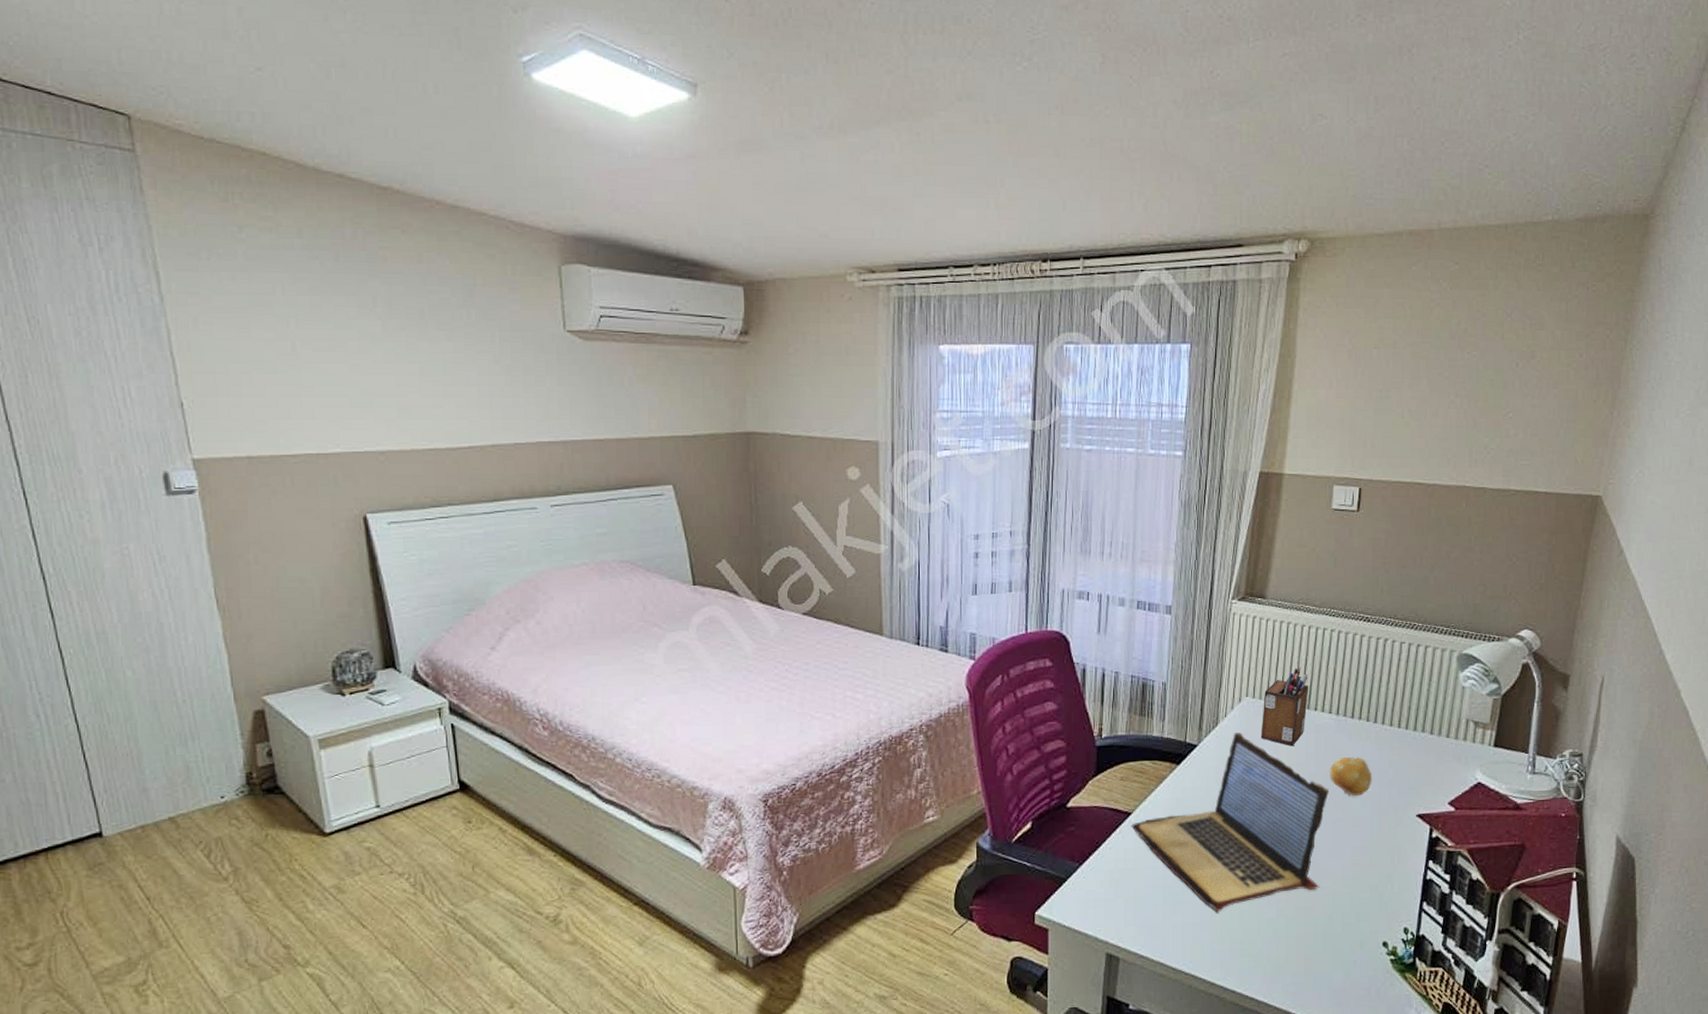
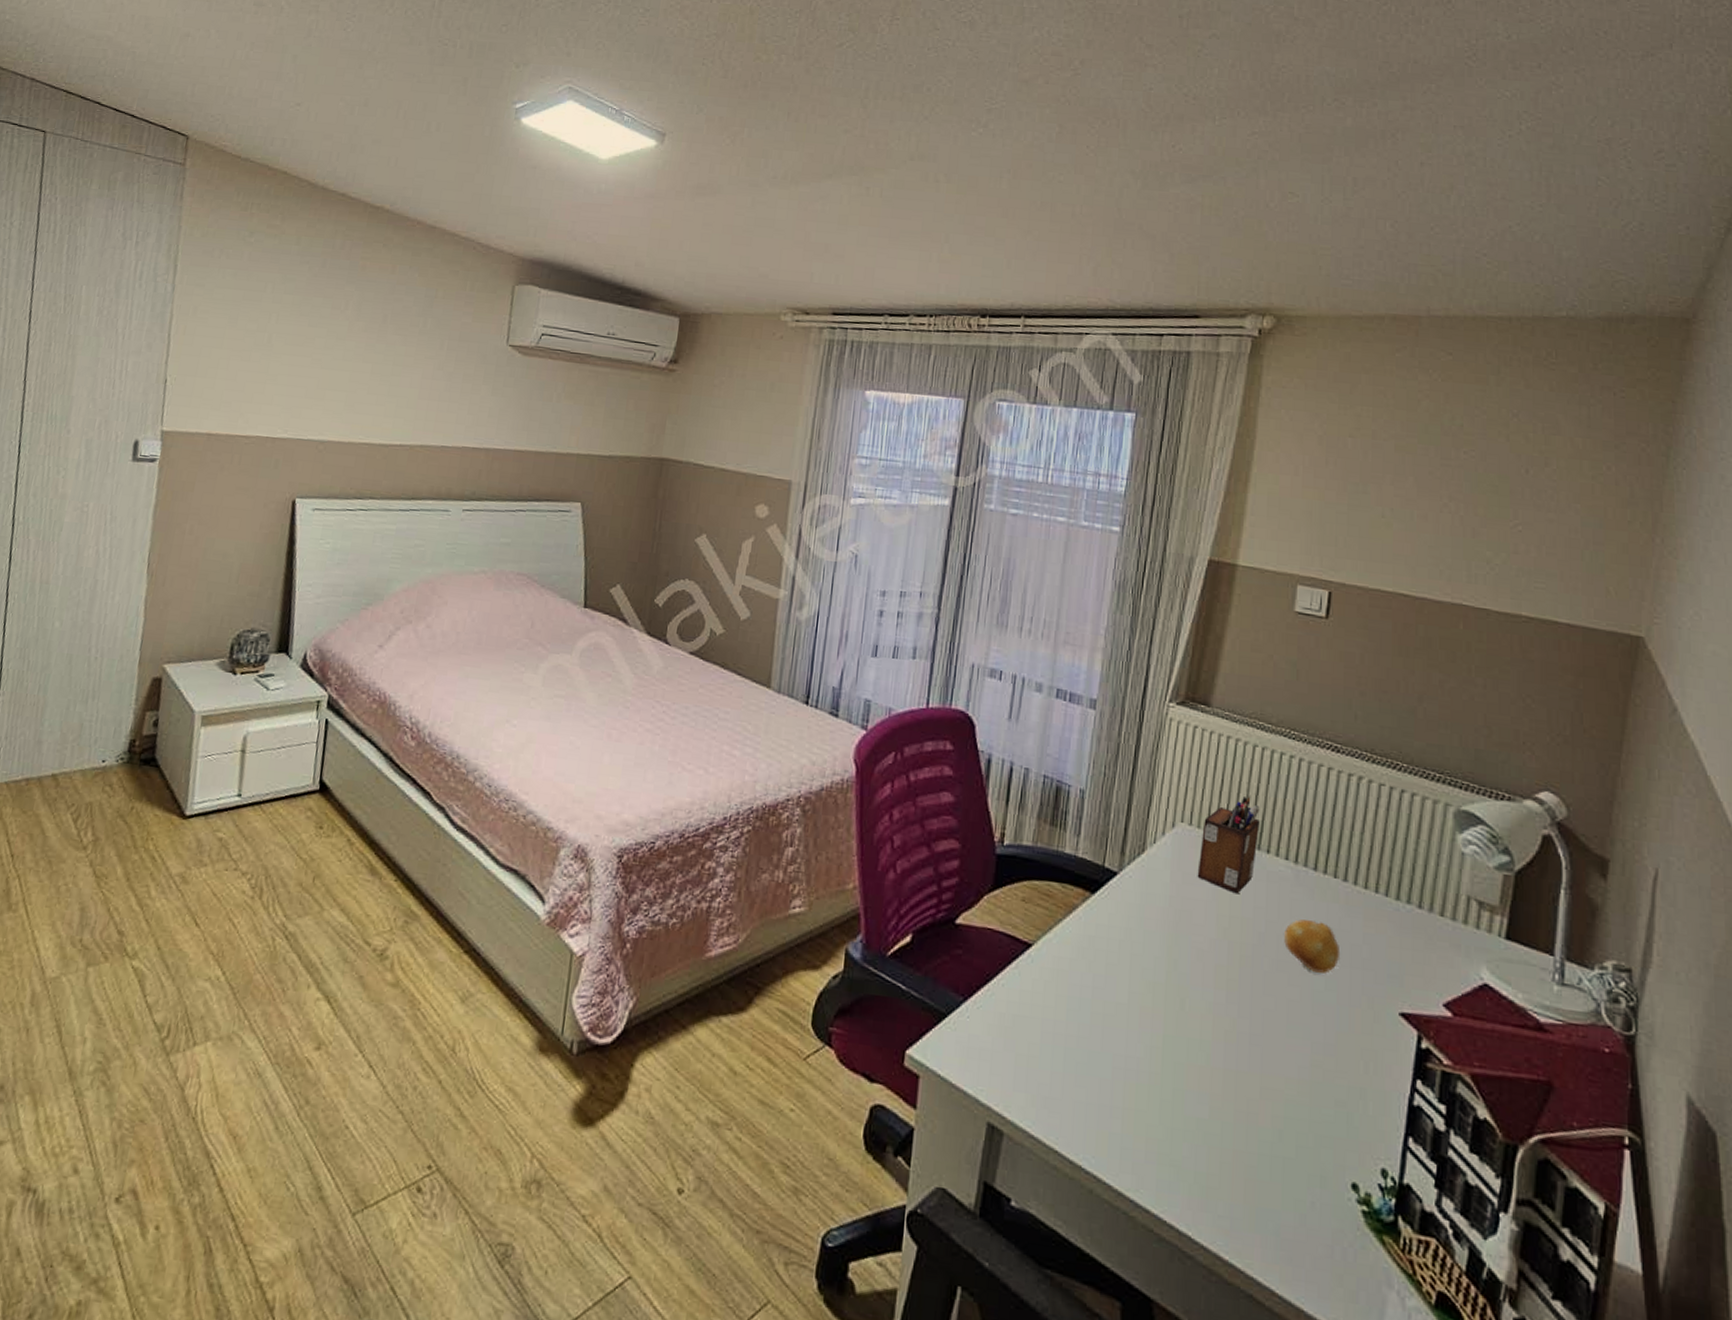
laptop: present [1131,733,1330,913] -> none [1030,865,1284,1097]

